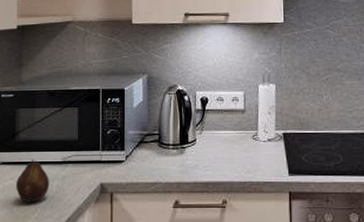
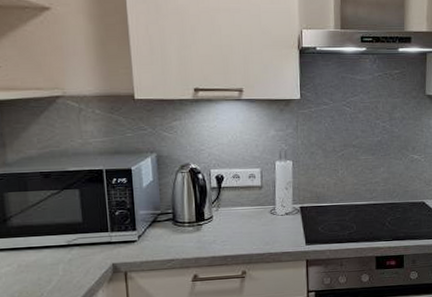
fruit: present [15,159,50,203] -> none [14,244,55,288]

